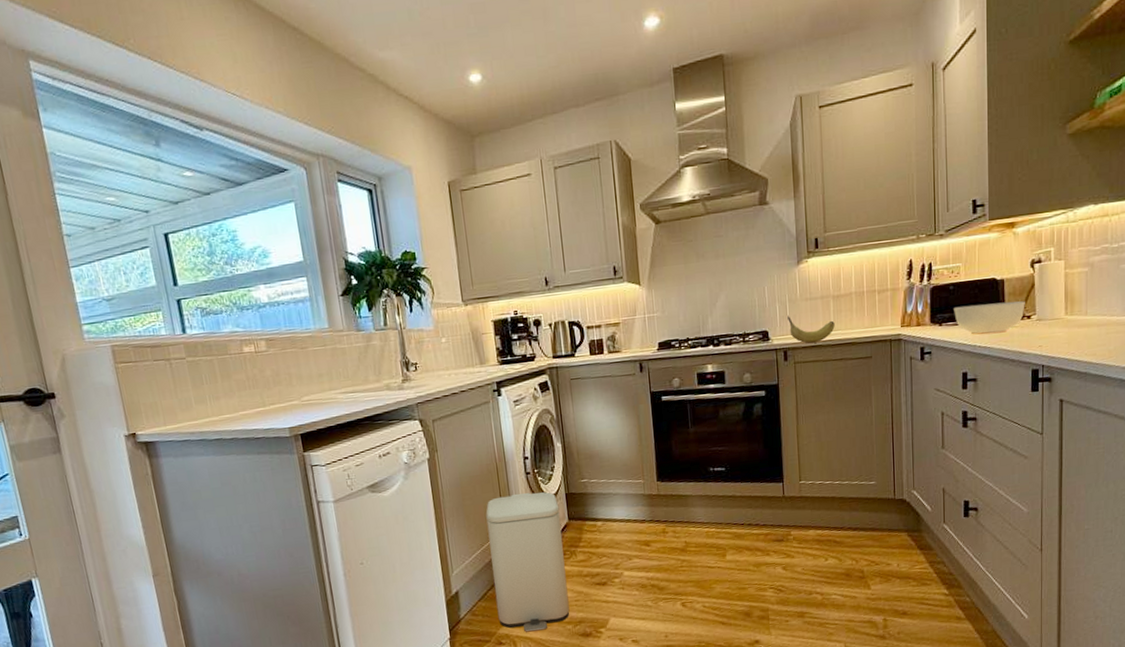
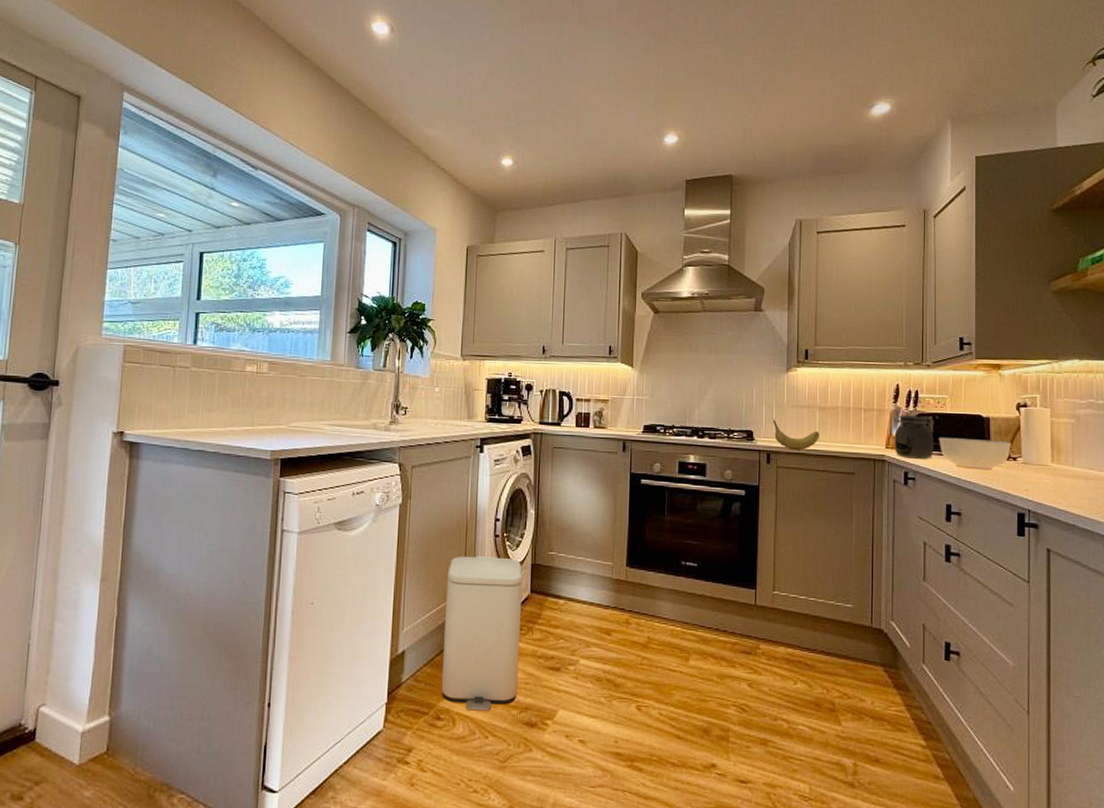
jar: none [907,287,949,334] -> present [893,415,934,460]

